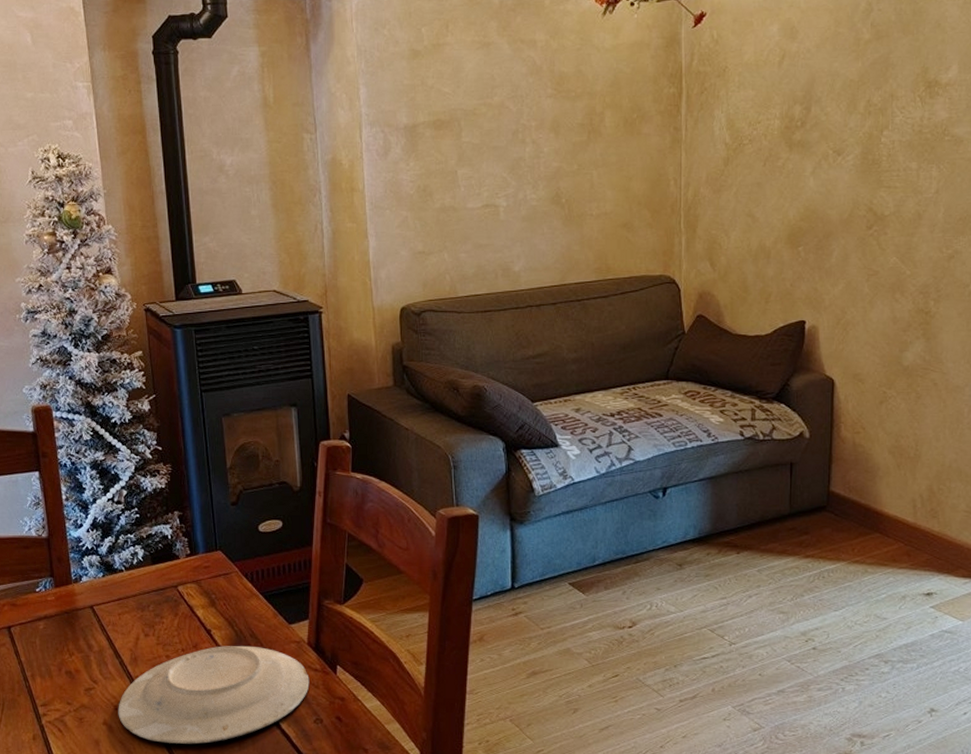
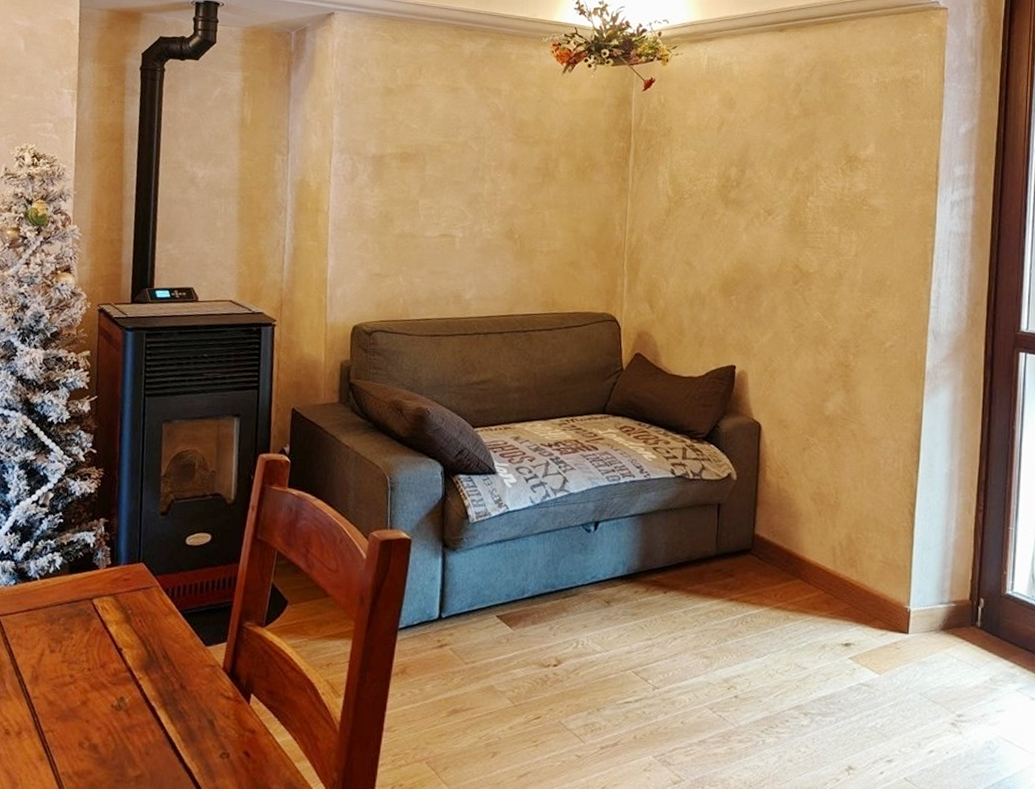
plate: present [118,645,310,744] -> none [8,666,221,777]

